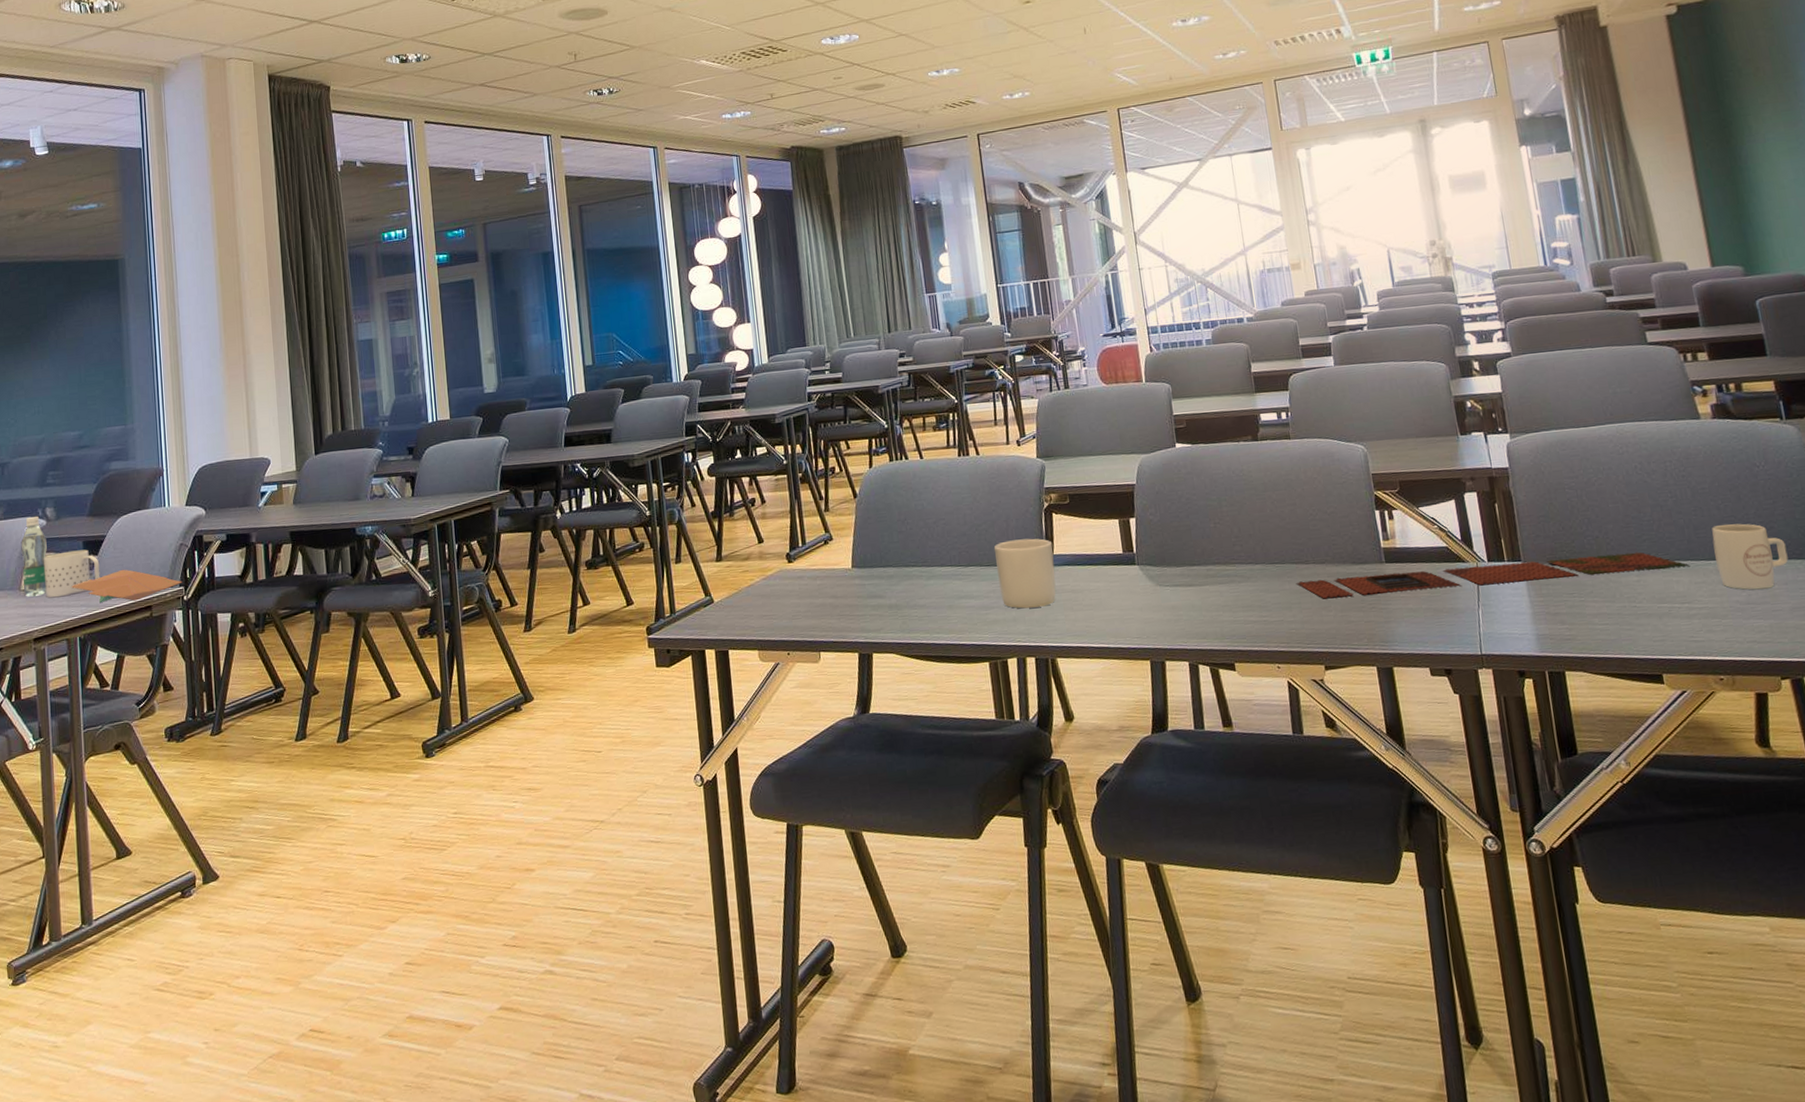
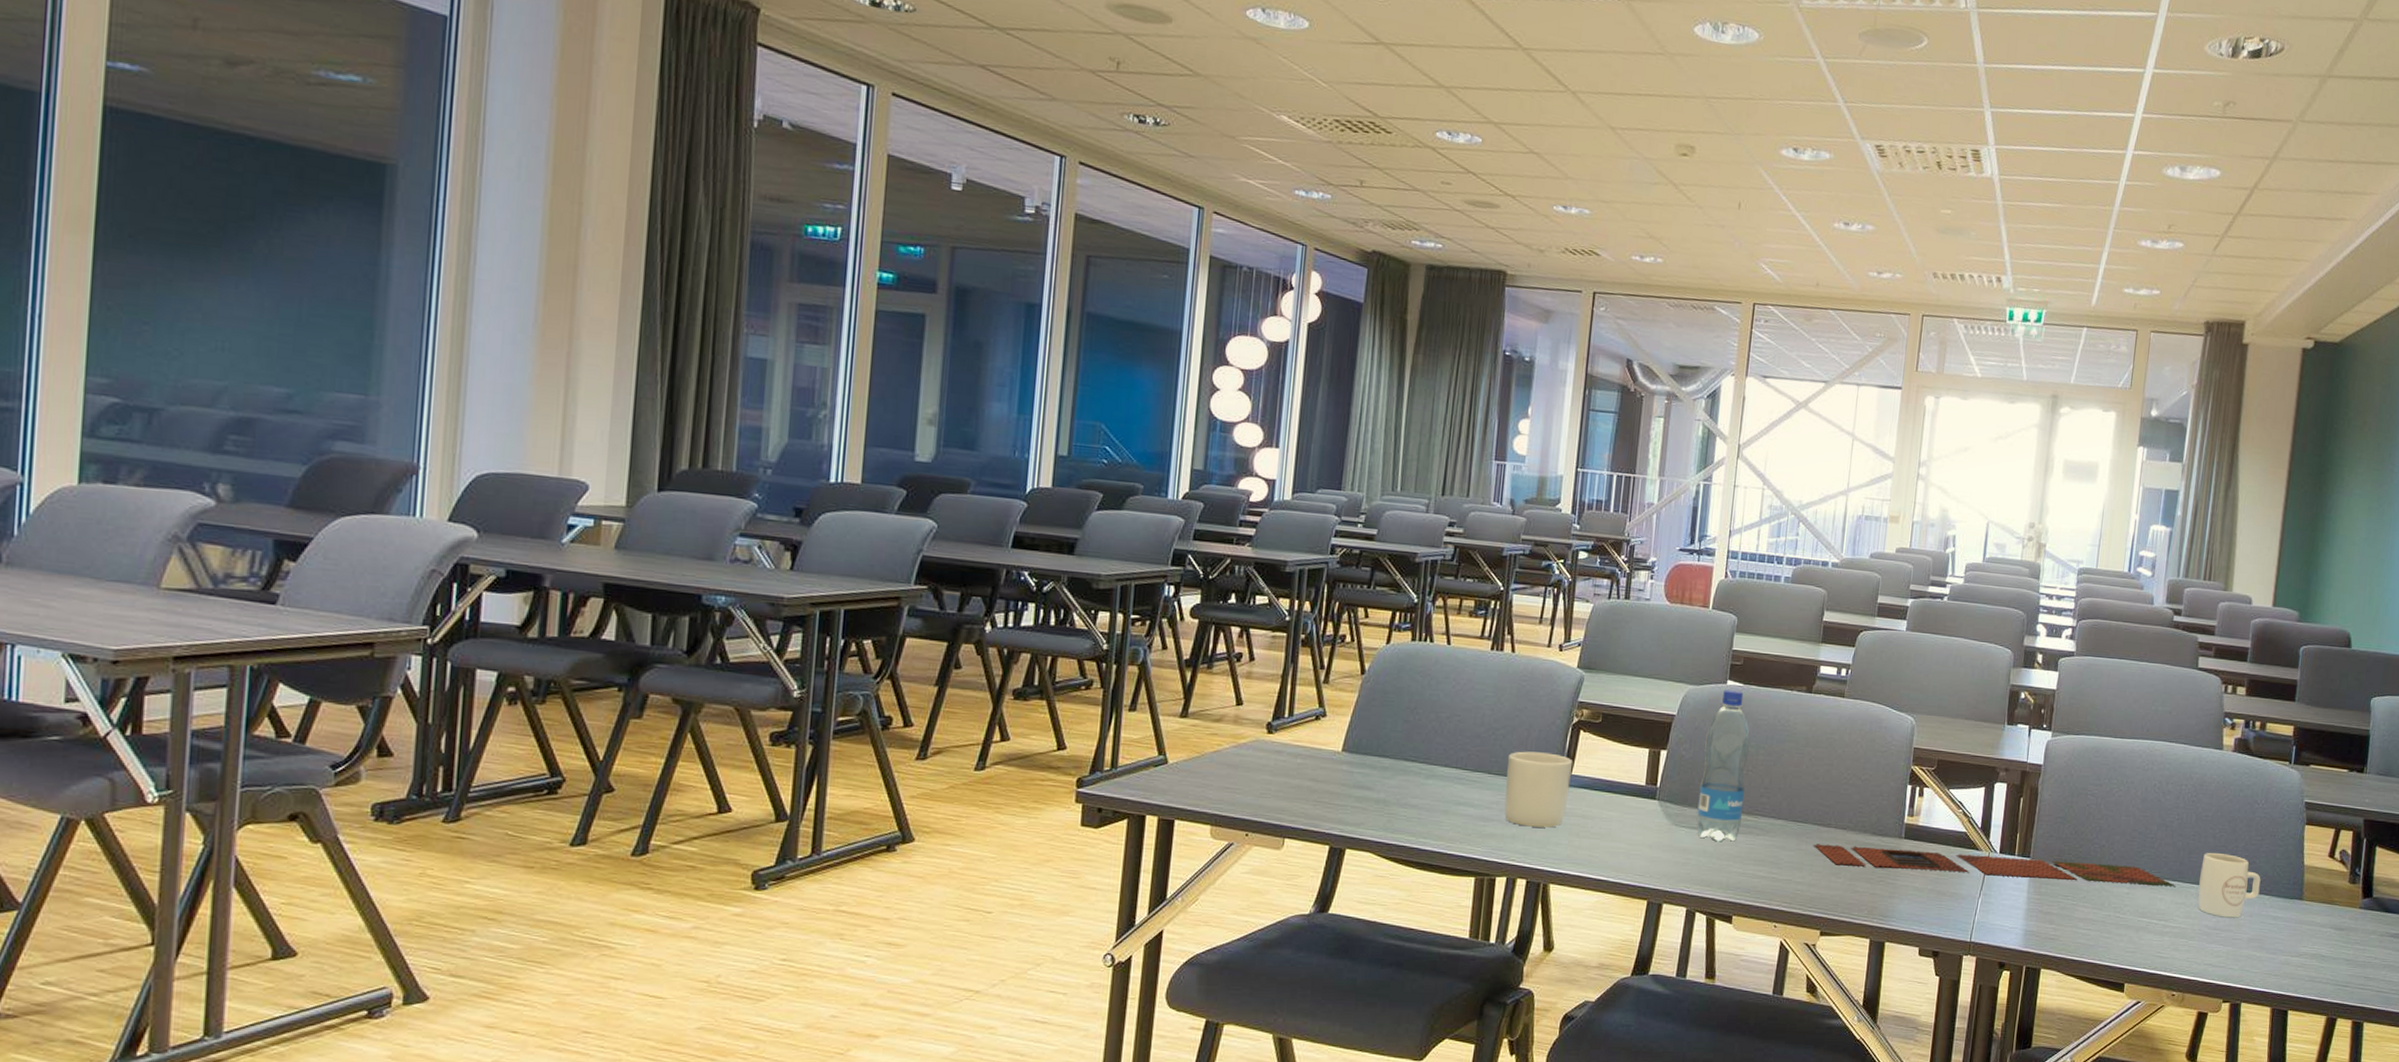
bottle: present [21,516,47,597] -> none [164,491,213,601]
mug: present [43,549,100,598] -> none [202,548,298,610]
papers: present [71,569,183,604] -> none [246,587,428,633]
bottle: none [1167,451,1222,595] -> present [1696,689,1751,842]

